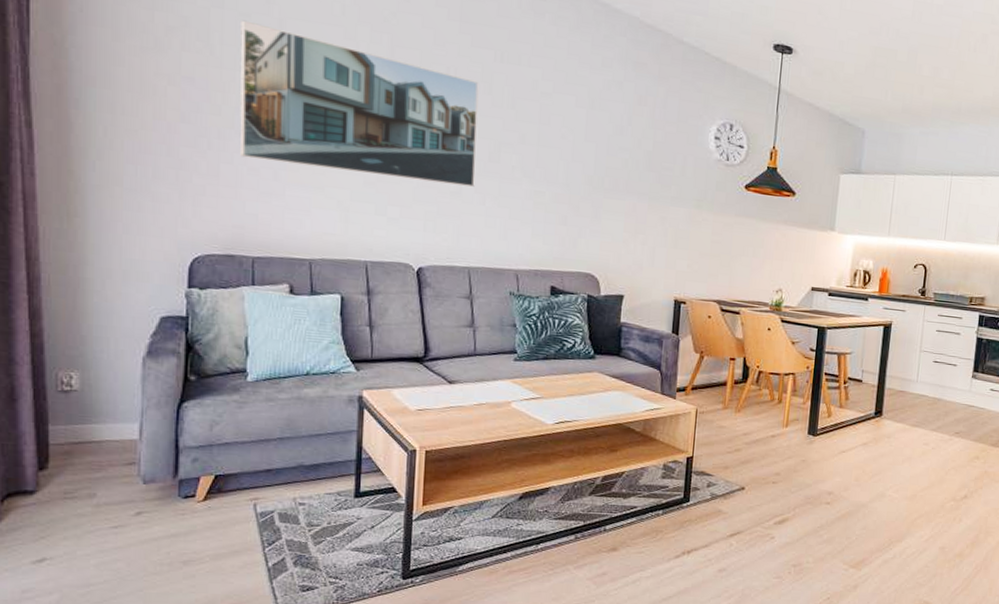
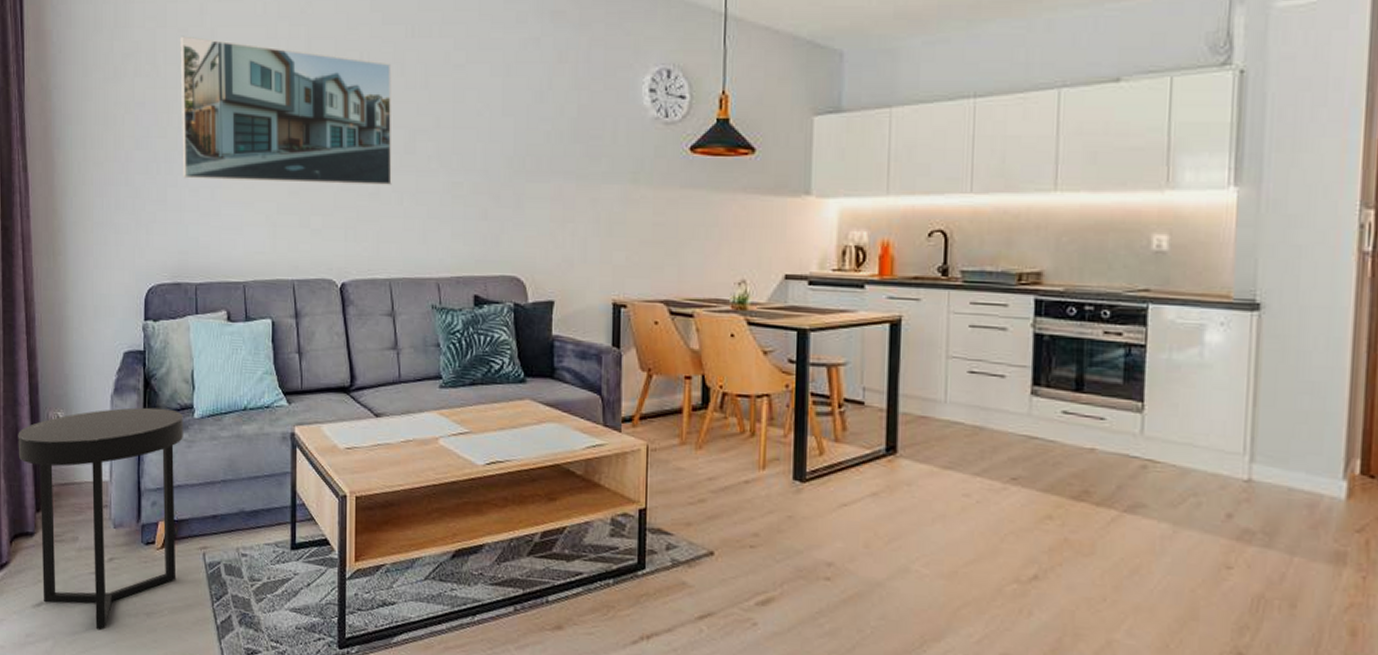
side table: none [14,370,234,580] -> present [18,407,183,629]

